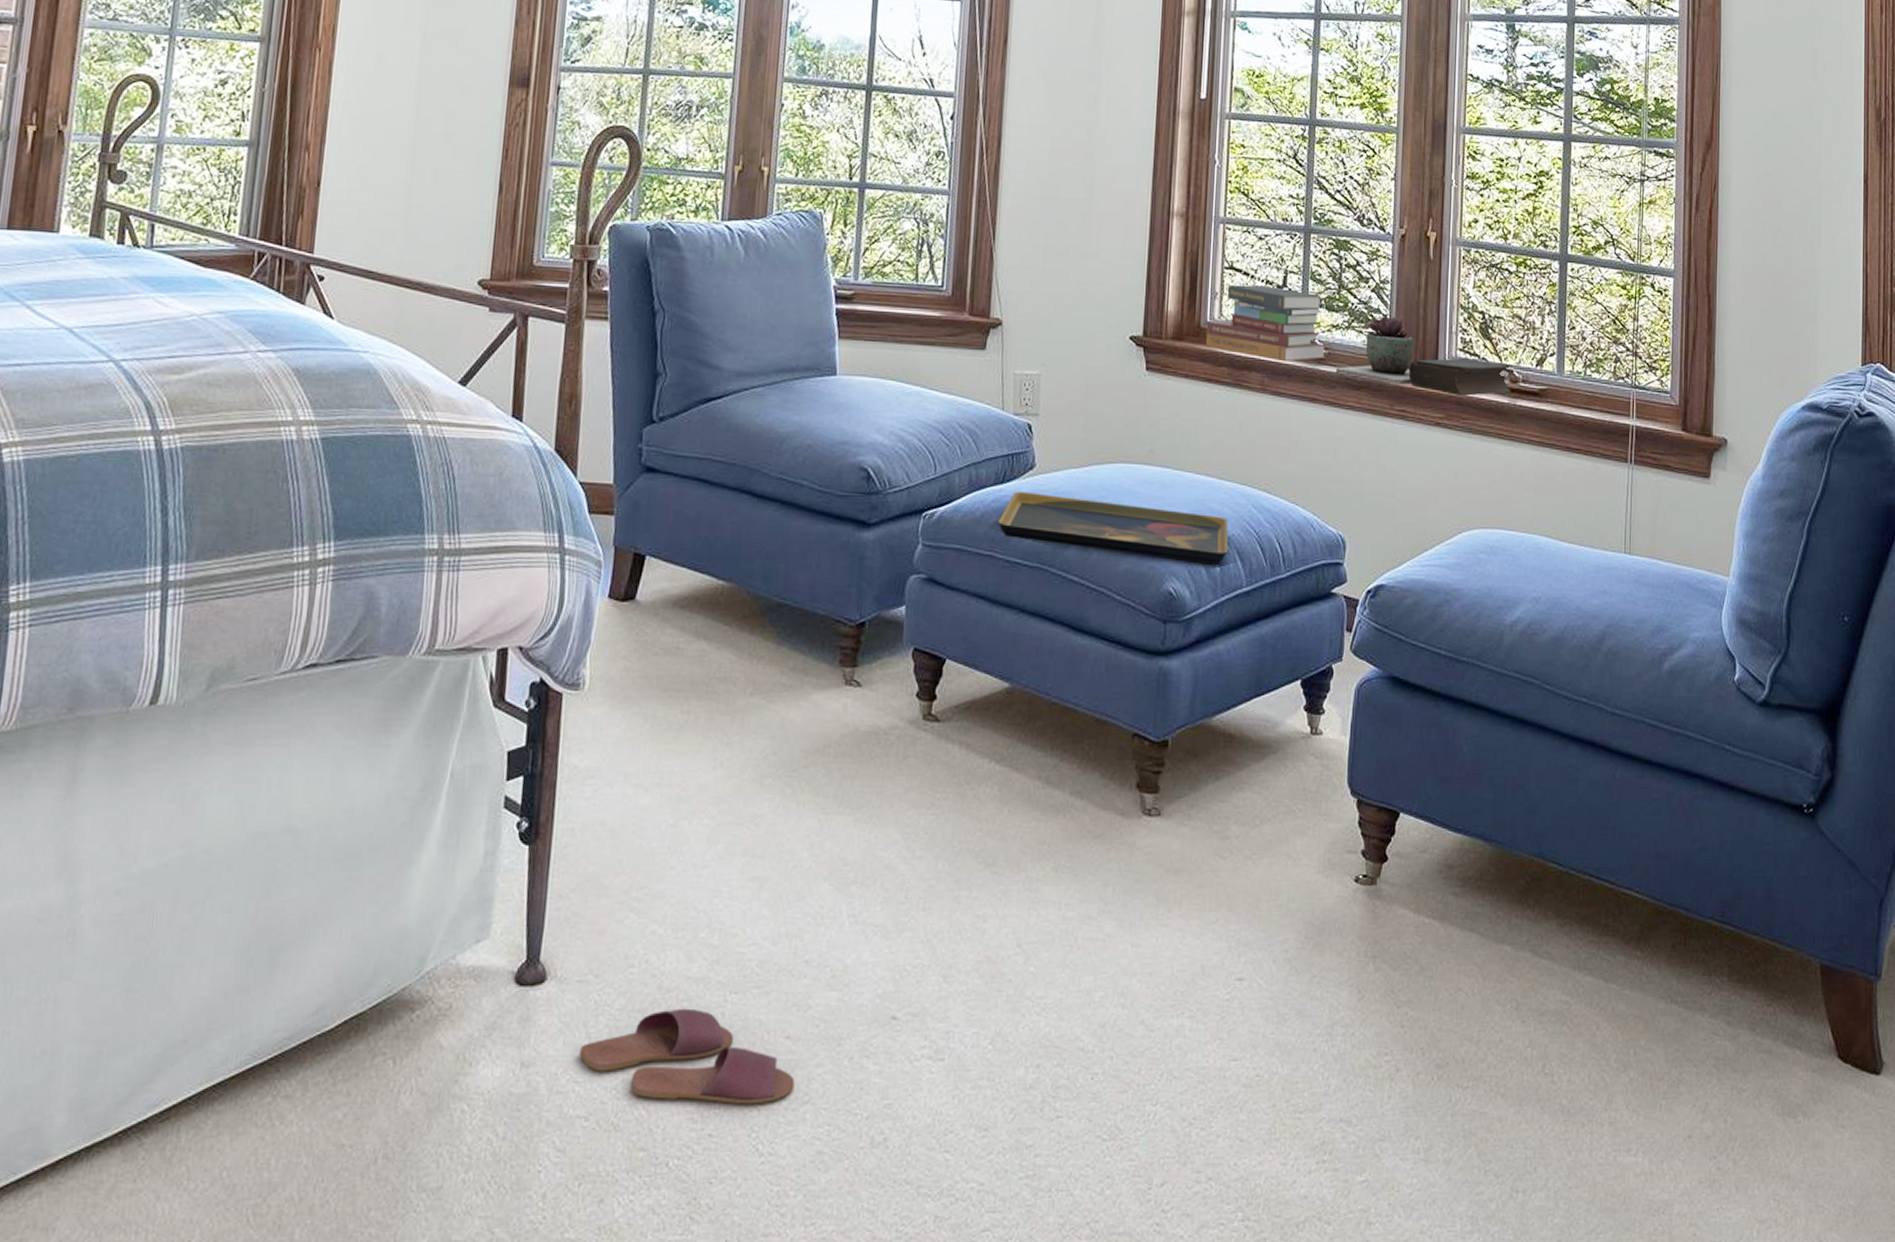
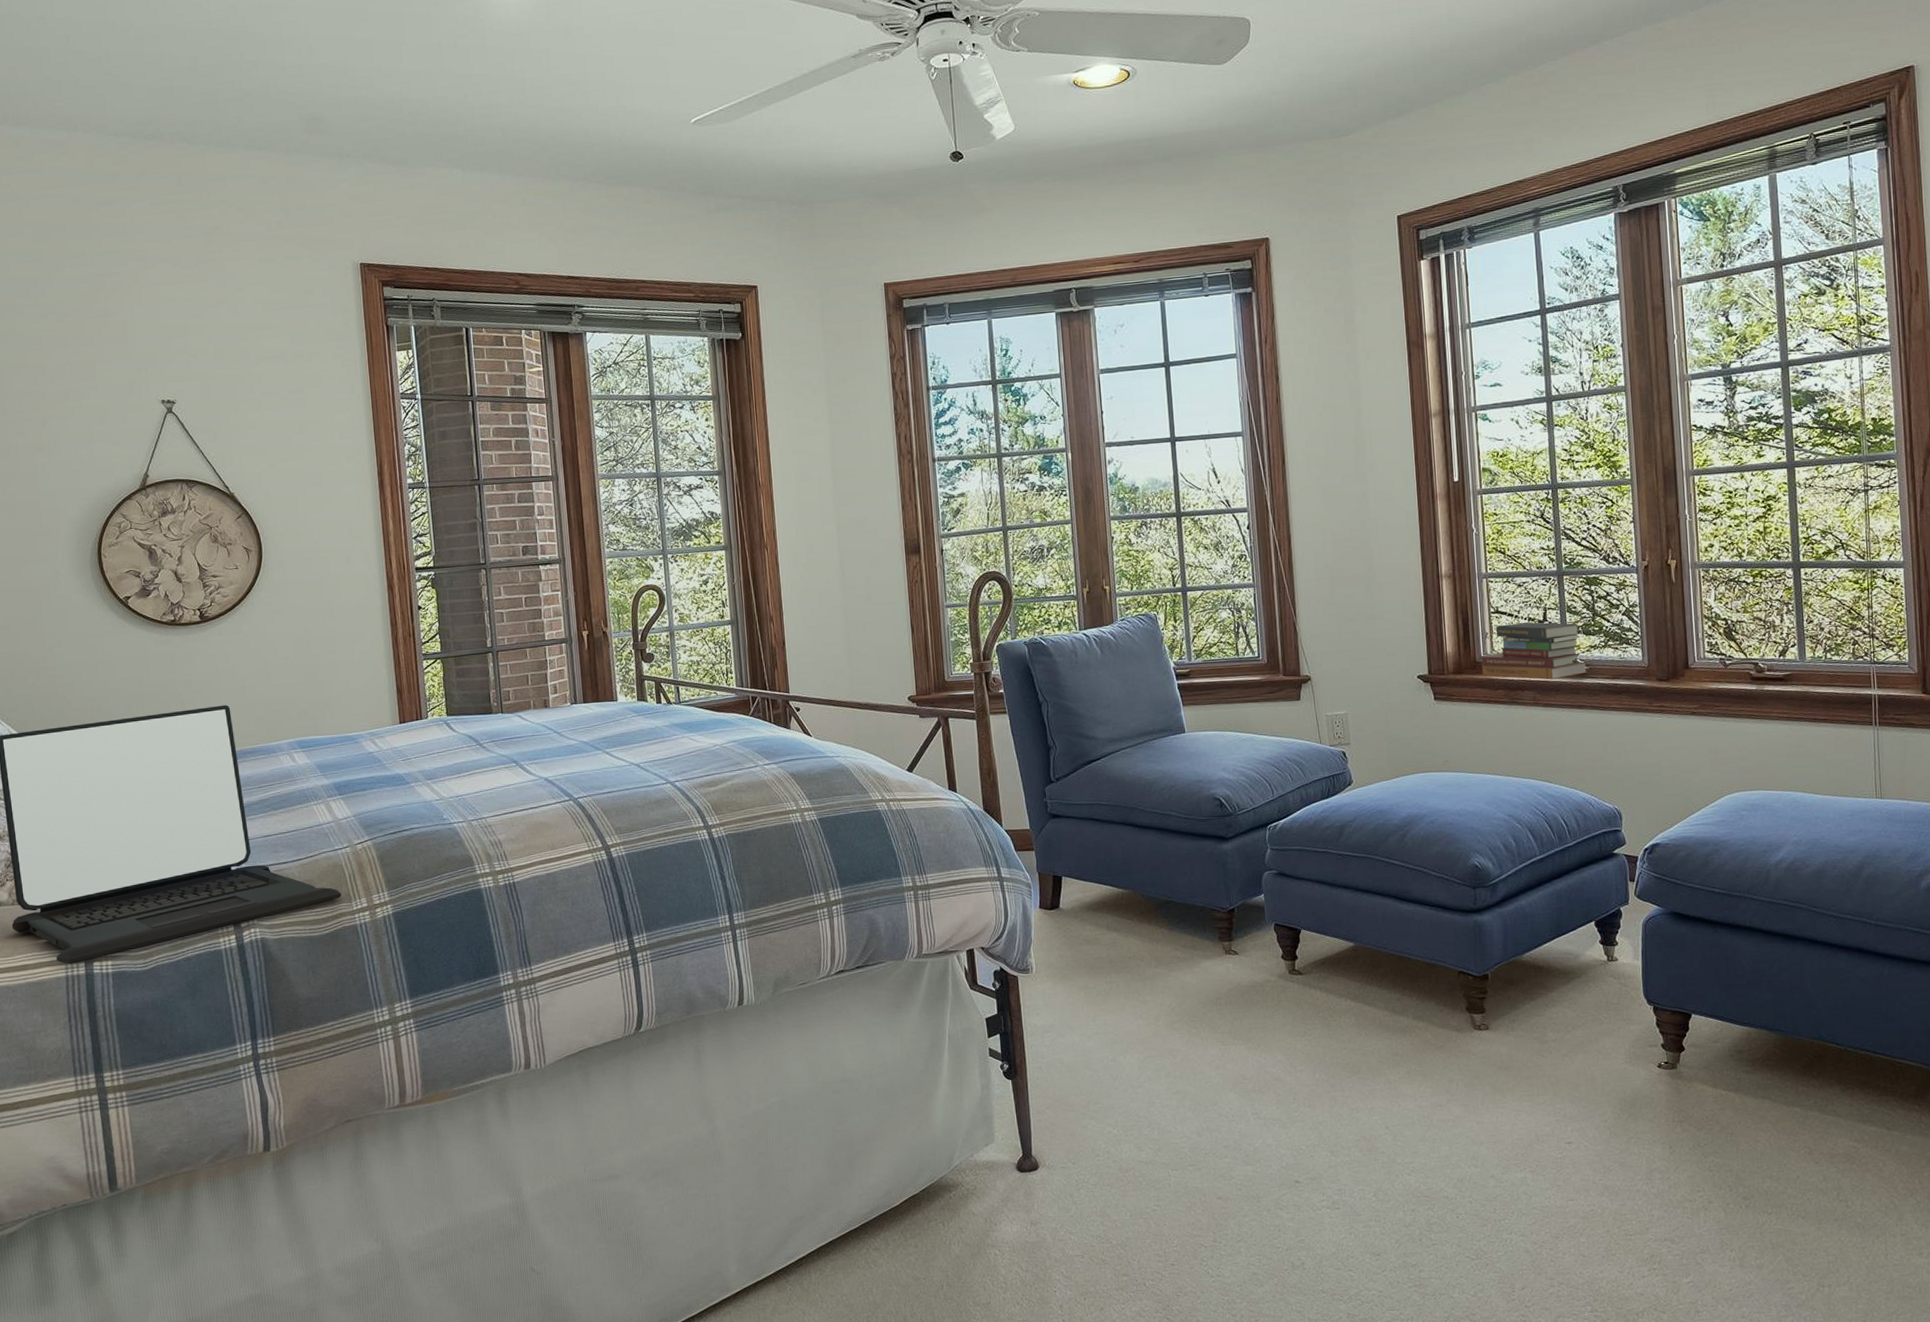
slippers: present [579,1008,795,1105] -> none [1070,1181,1229,1244]
decorative tray: present [998,492,1229,565] -> none [1328,802,1521,842]
succulent plant: present [1335,315,1414,385] -> none [1597,632,1667,686]
book: present [1408,357,1511,396] -> none [1662,656,1757,689]

